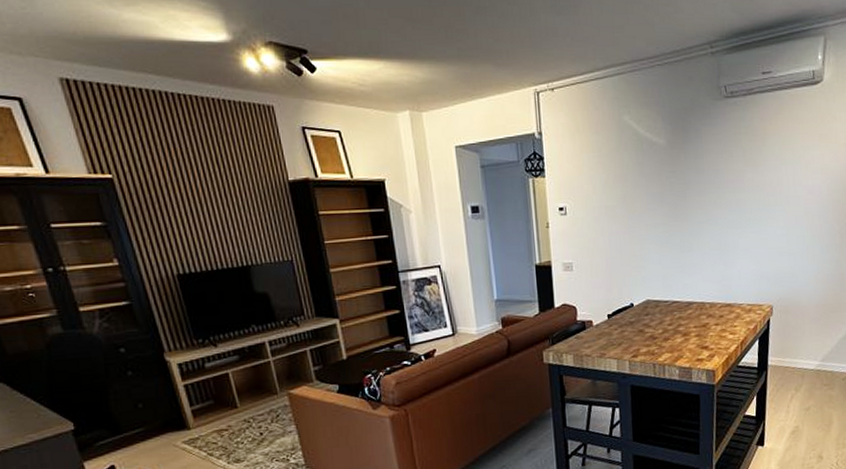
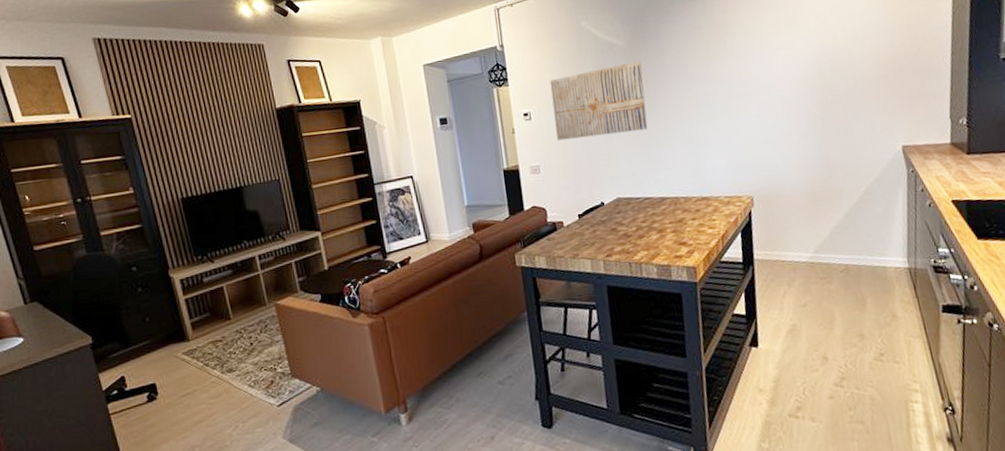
wall art: none [587,163,681,239] -> present [549,61,648,141]

